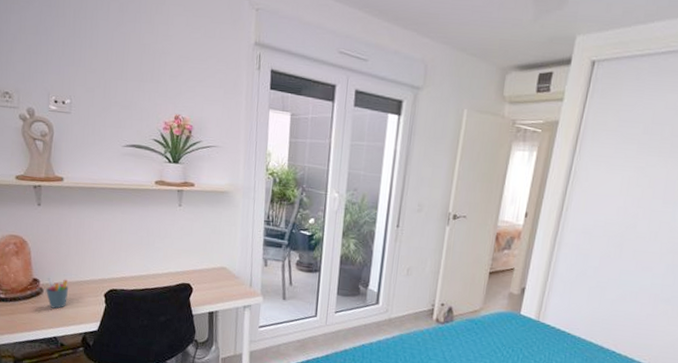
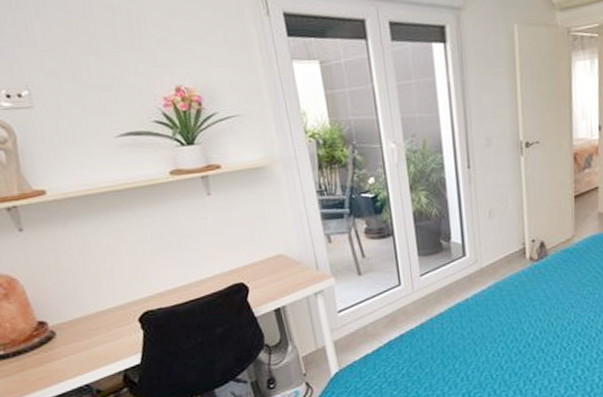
pen holder: present [45,277,69,309] -> none [58,312,92,352]

